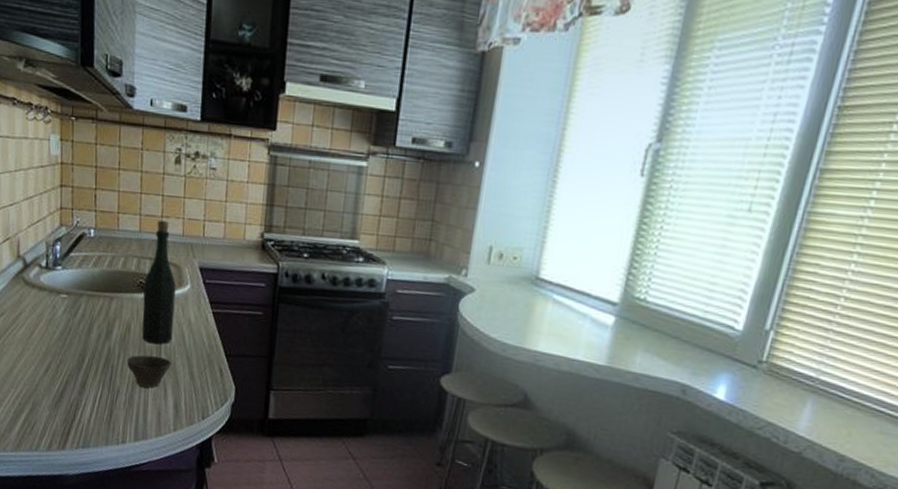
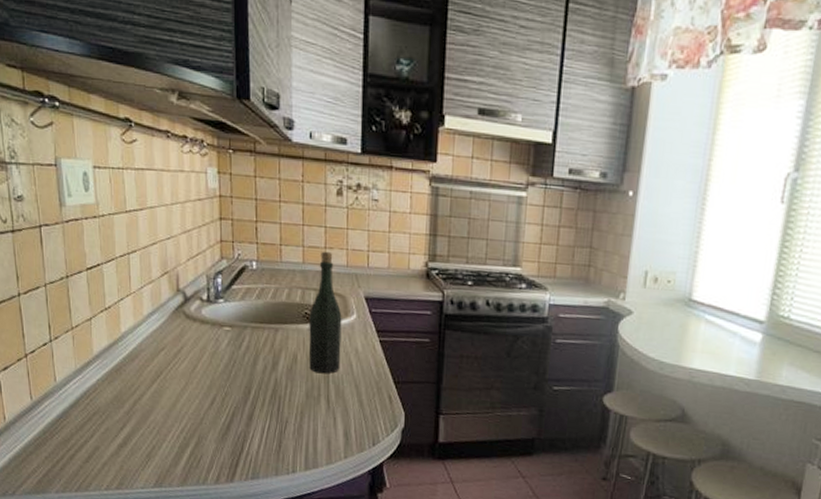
cup: present [126,355,172,388] -> none [294,384,341,417]

